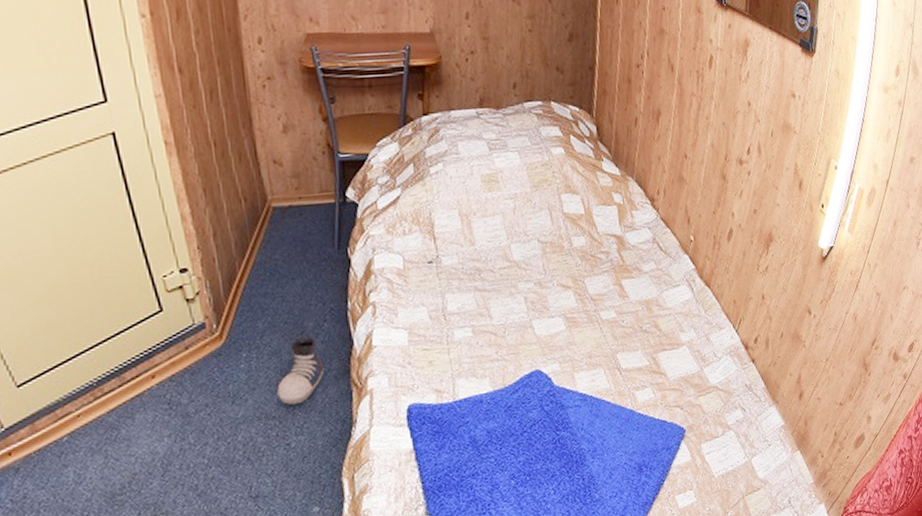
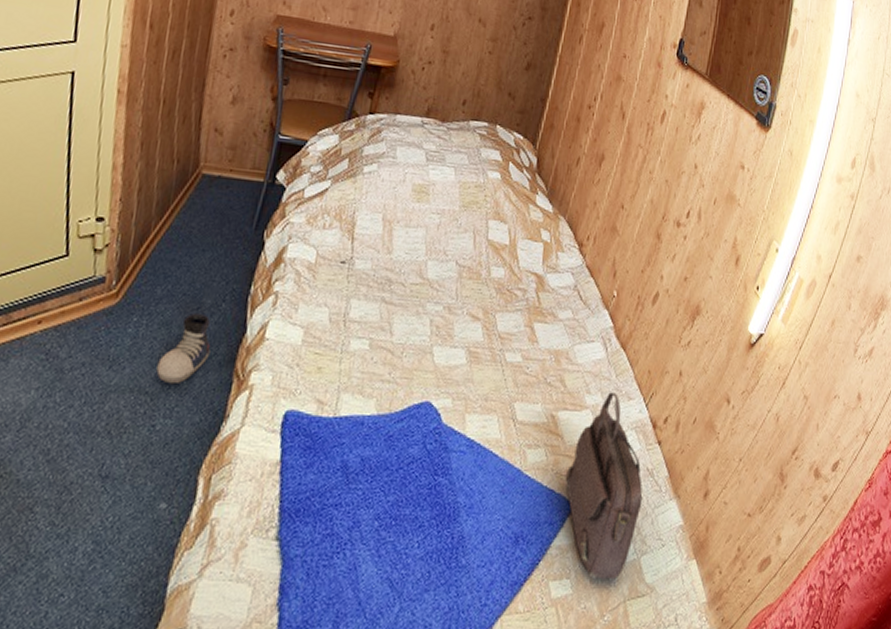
handbag: none [673,326,746,485] -> present [565,392,643,580]

